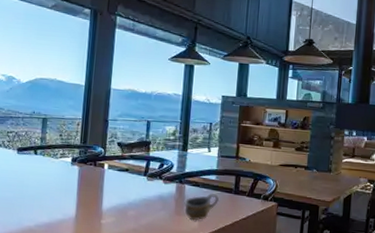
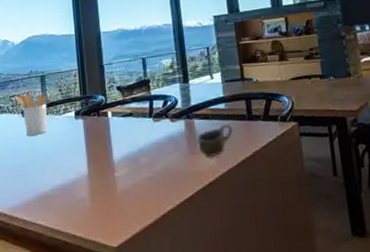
utensil holder: none [12,132,46,173] -> present [14,94,47,136]

